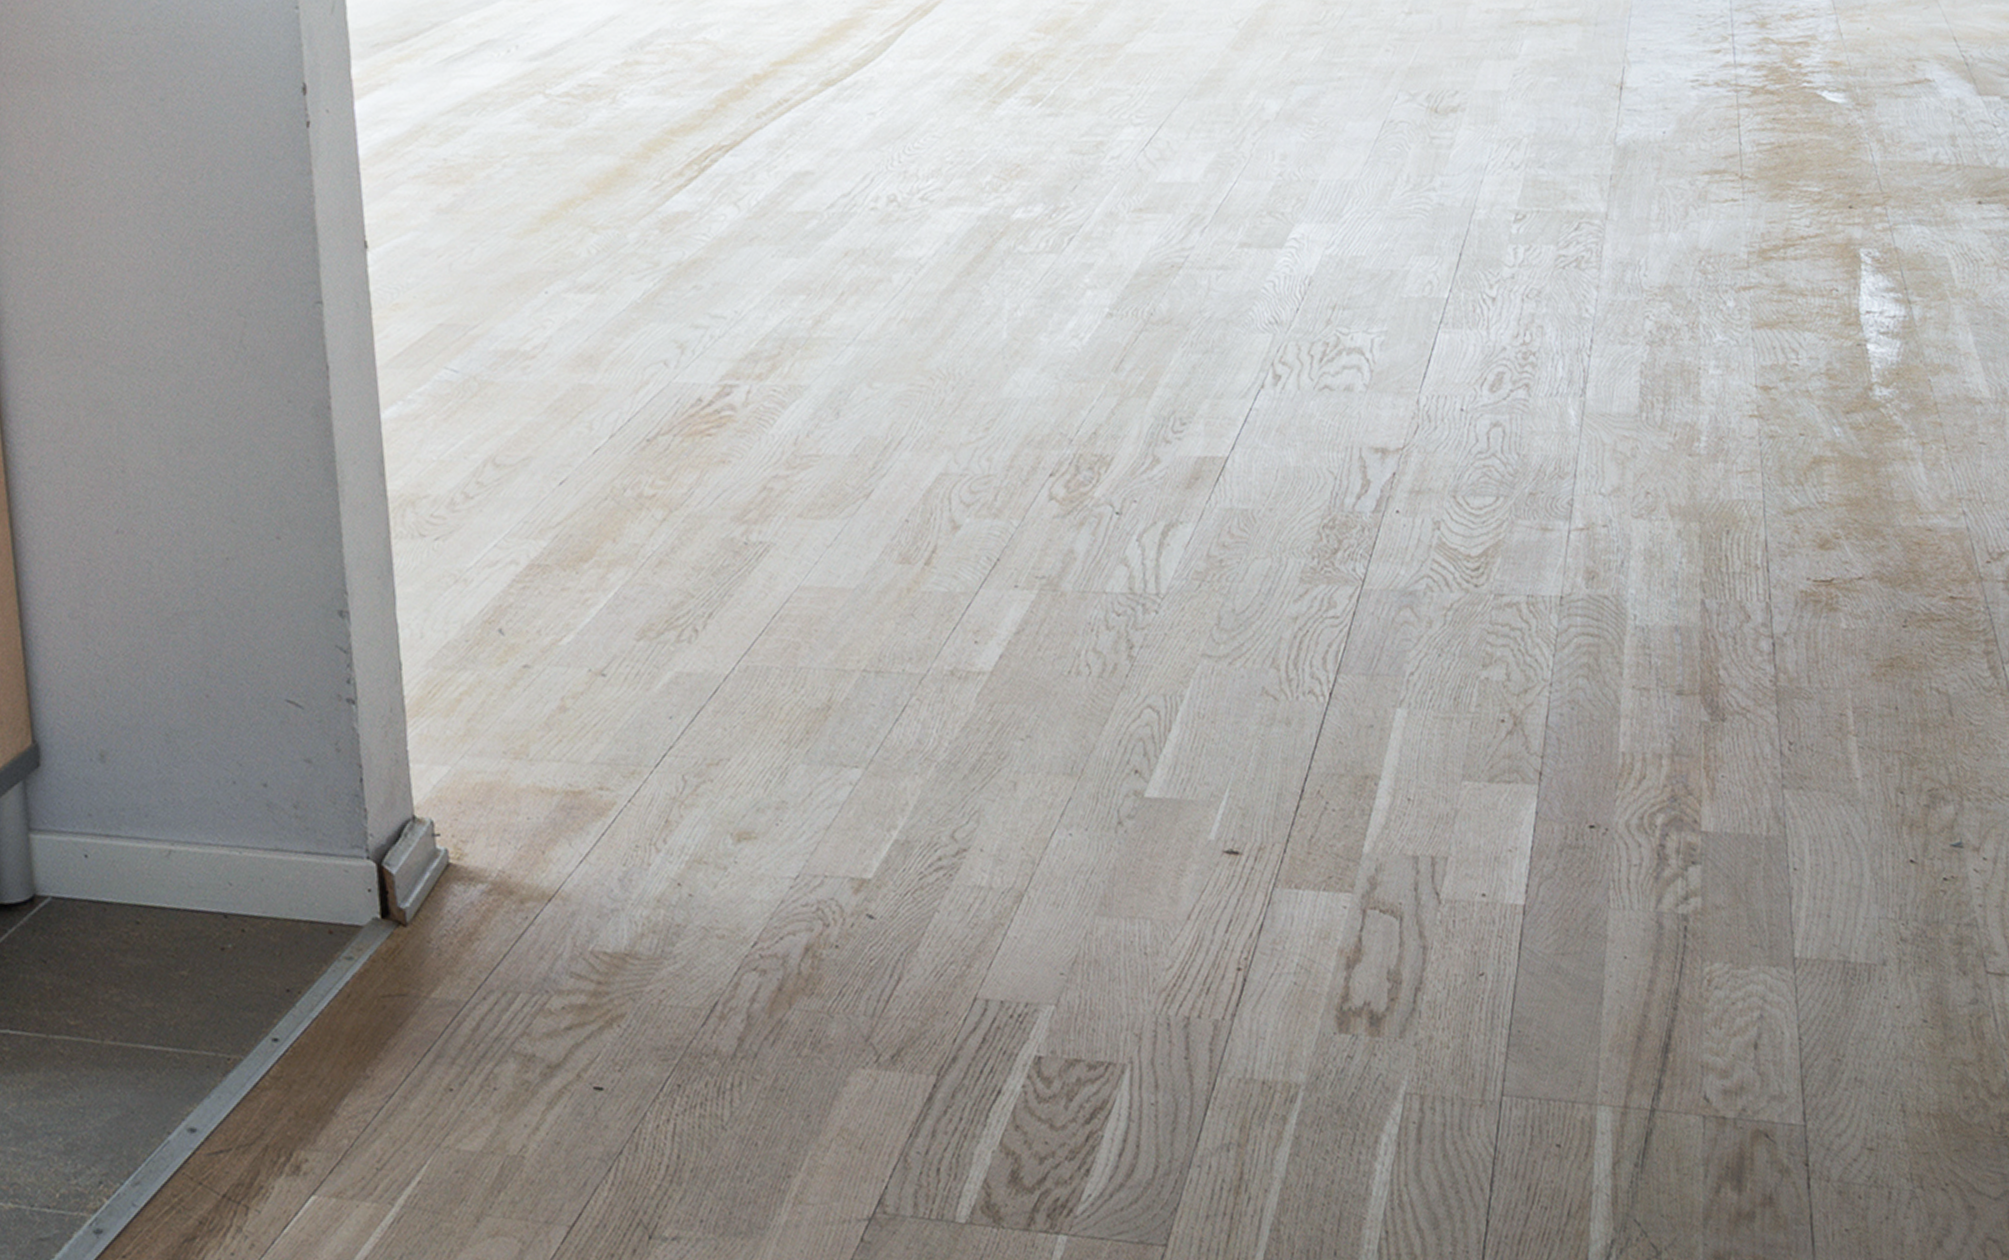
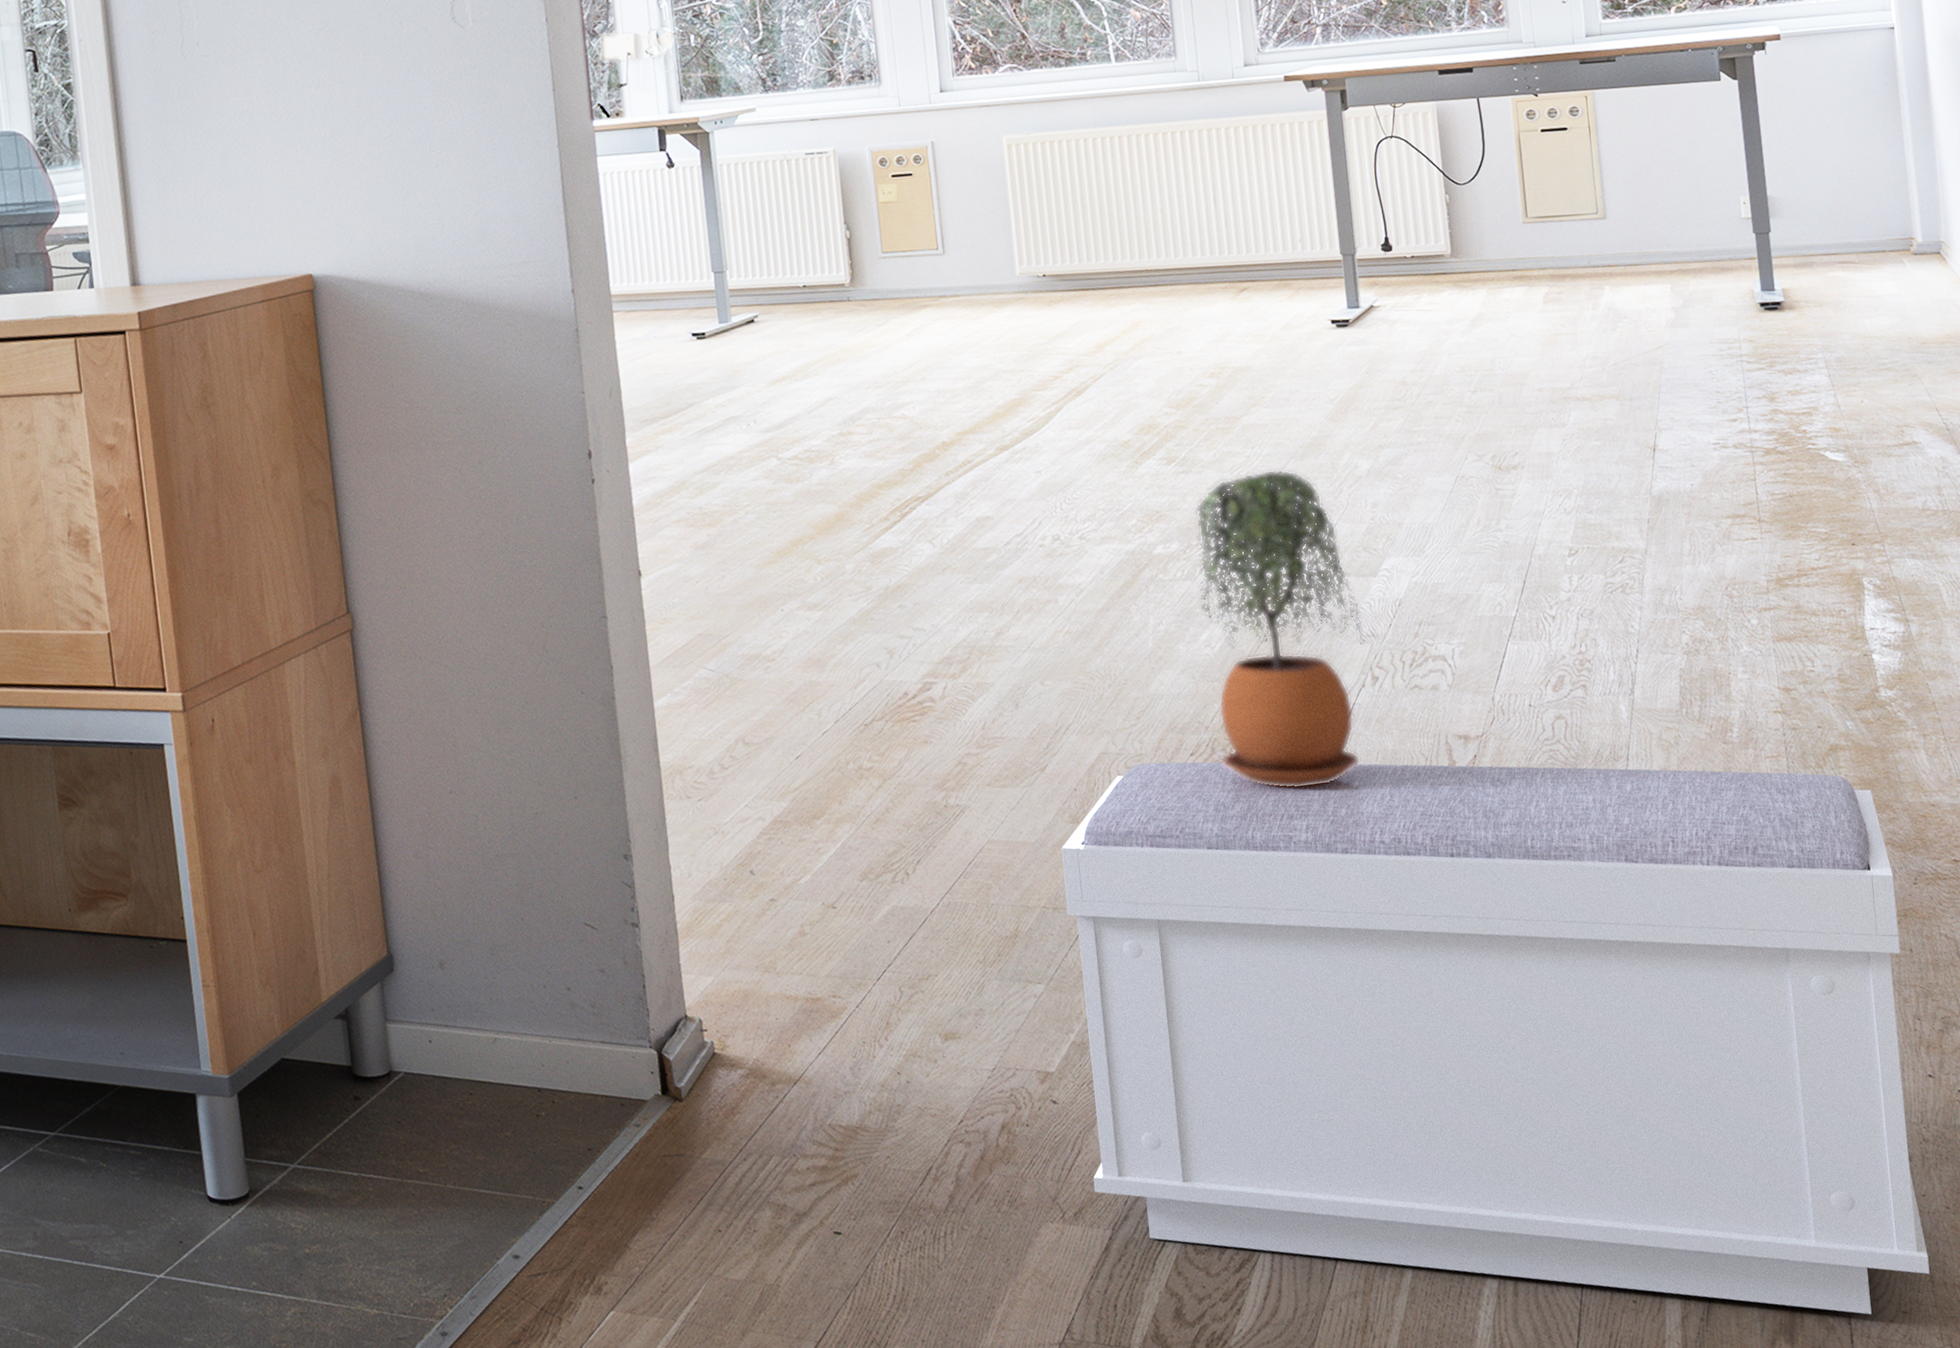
bench: none [888,483,1901,1153] -> present [1061,761,1930,1315]
potted plant: none [1065,111,1266,515] -> present [1195,469,1365,787]

